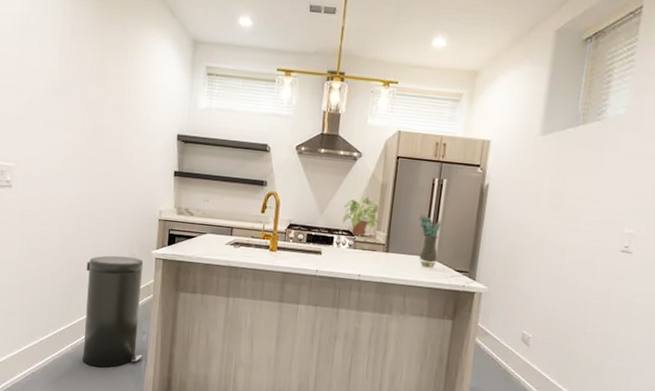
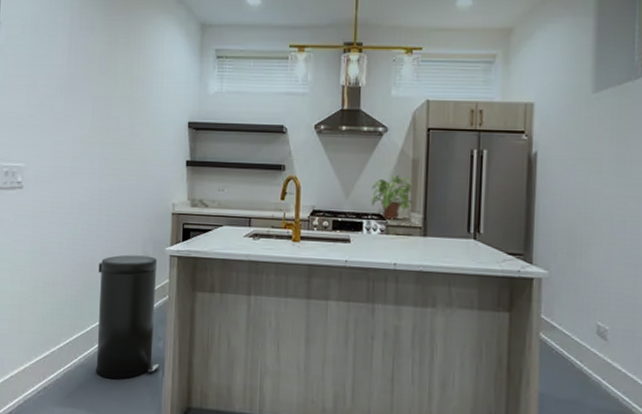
vase: present [419,213,442,269] -> none [458,190,486,253]

